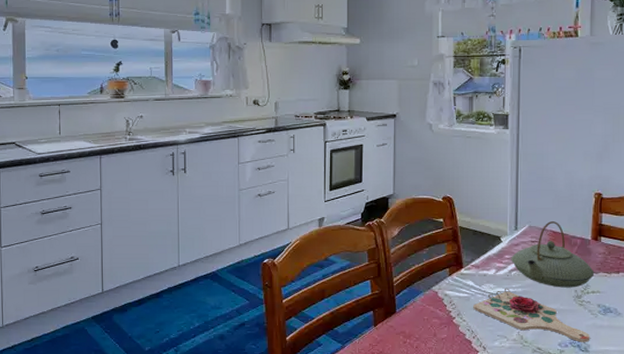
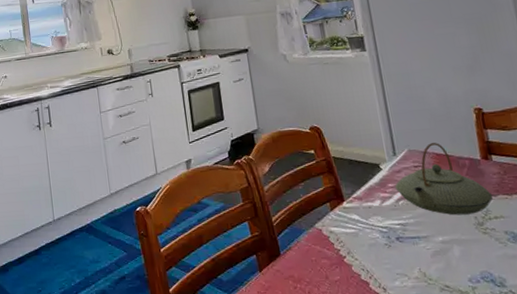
cutting board: present [473,288,590,342] -> none [363,219,505,276]

